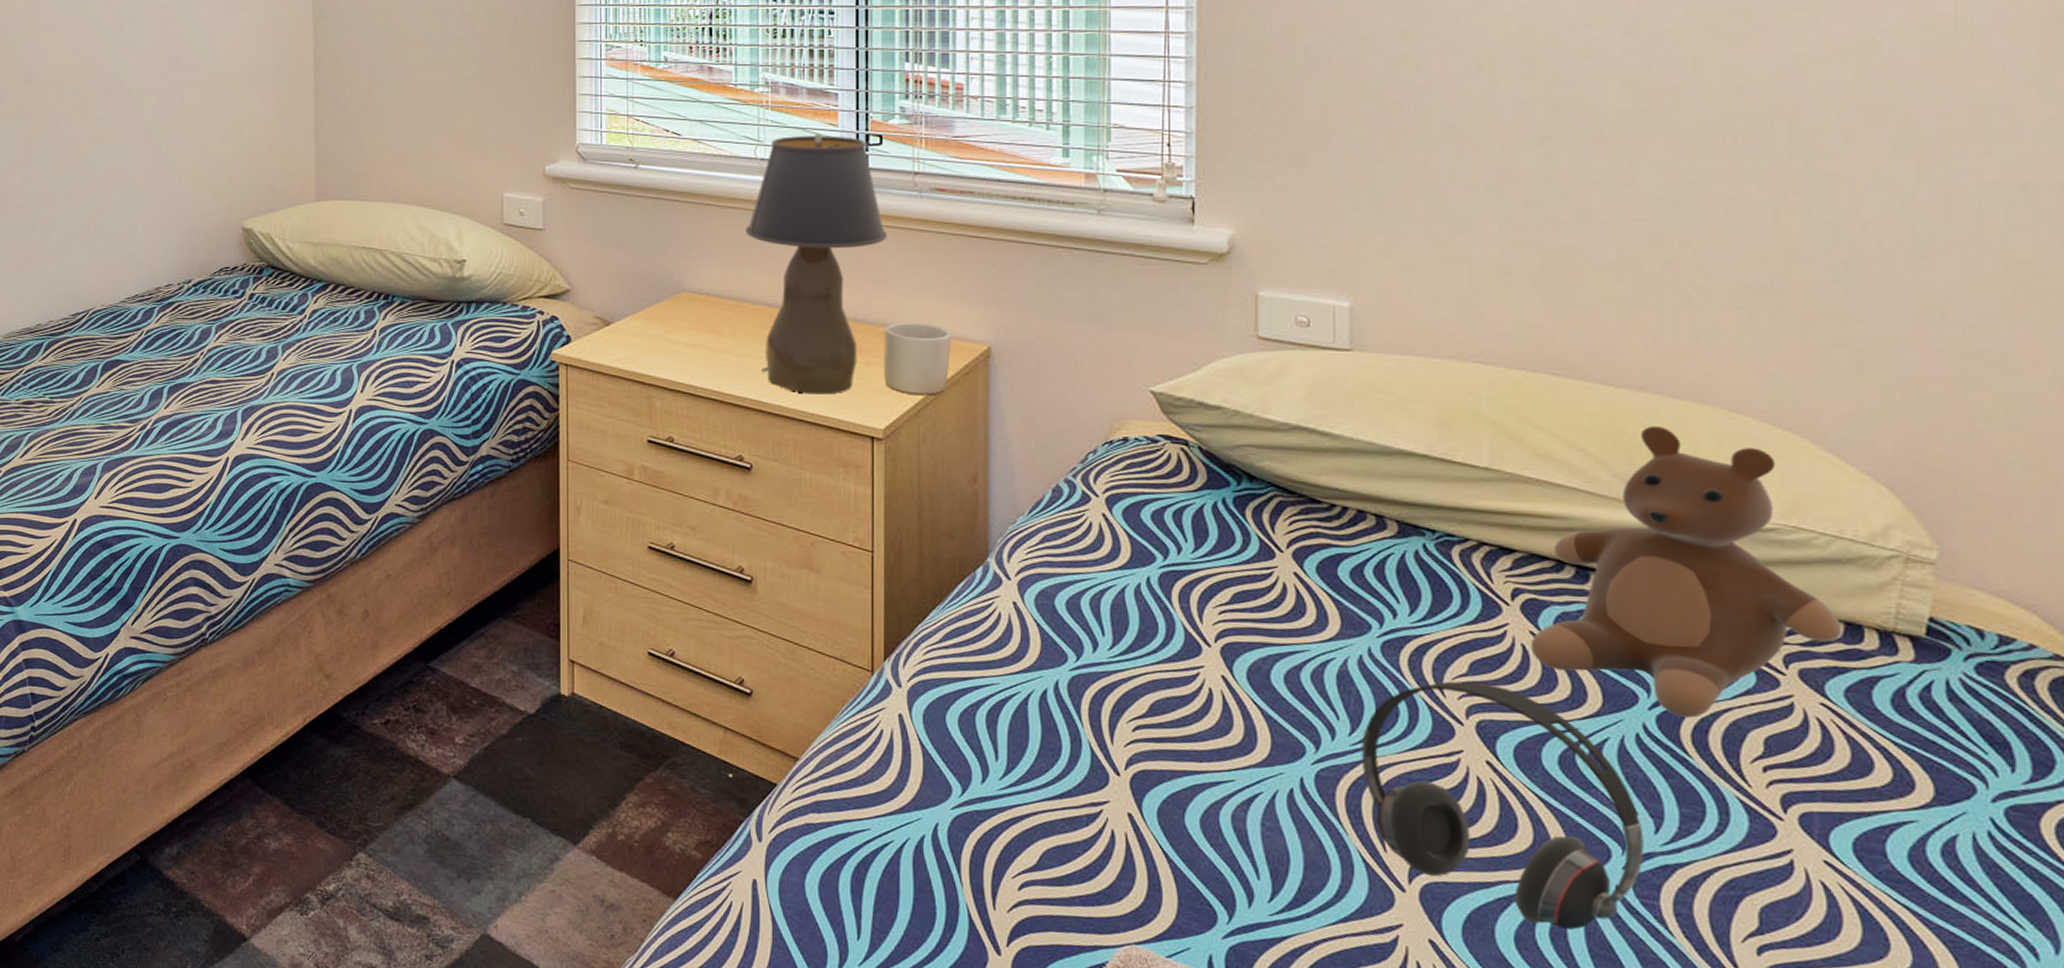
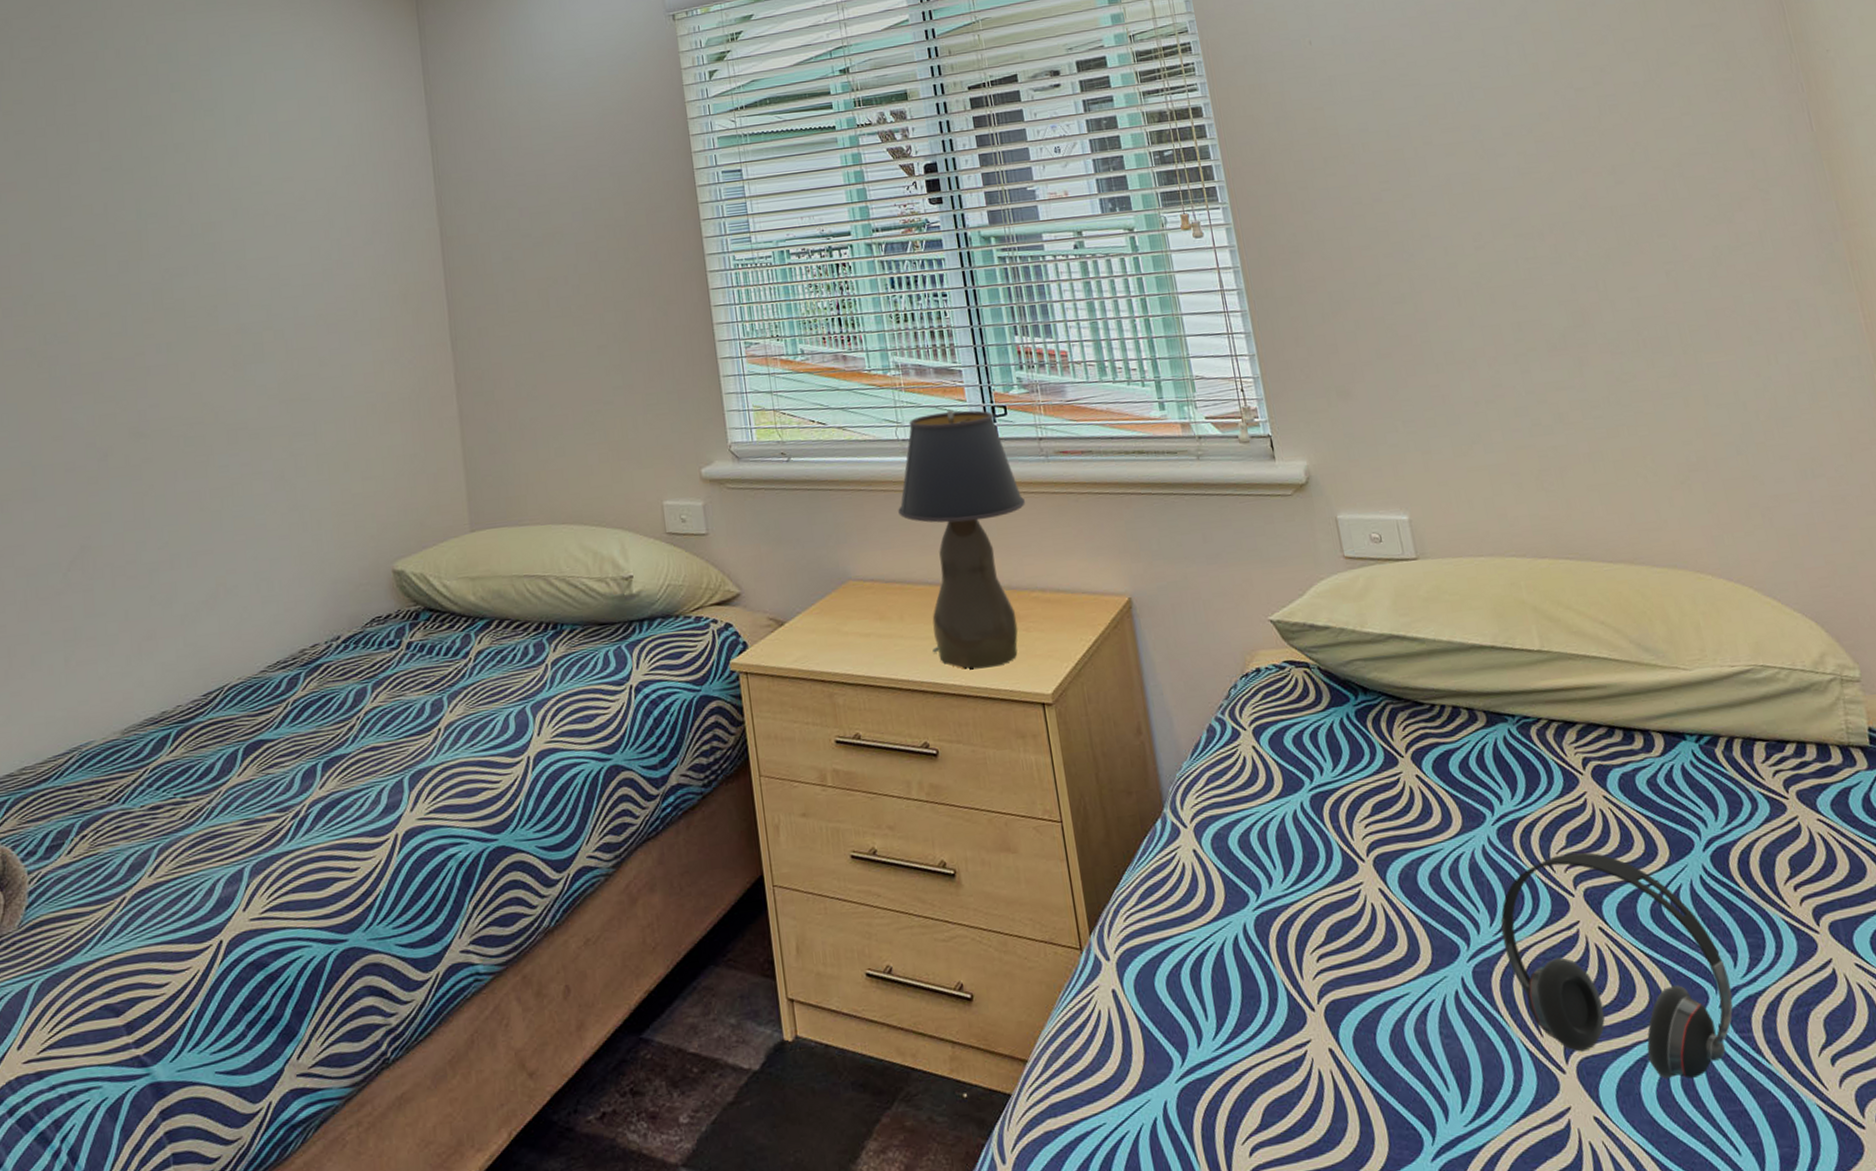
mug: present [883,323,952,396] -> none [1036,582,1100,656]
teddy bear: present [1530,426,1843,718] -> none [1602,593,1816,853]

